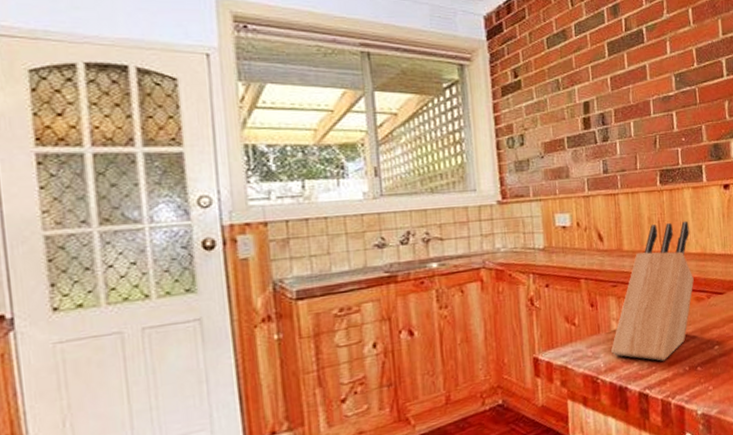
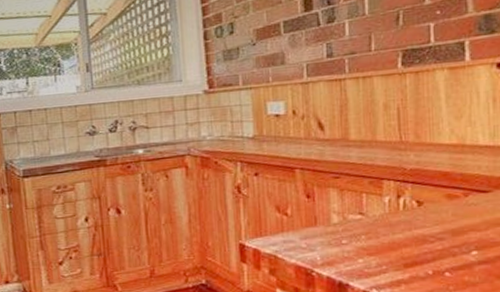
knife block: present [611,221,694,361] -> none [330,107,445,261]

